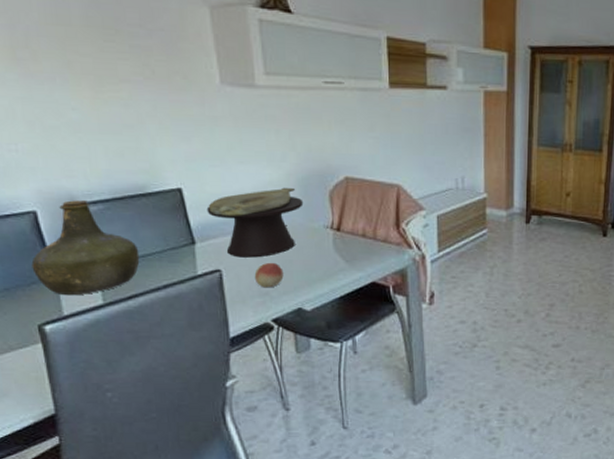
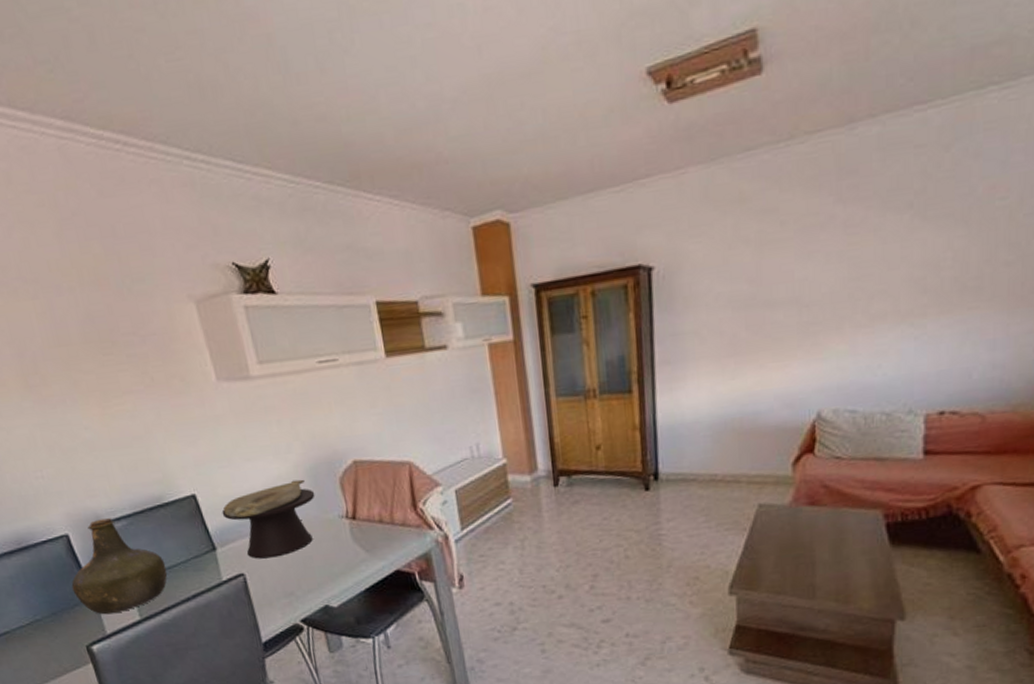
fruit: present [254,262,284,288] -> none [277,560,306,588]

